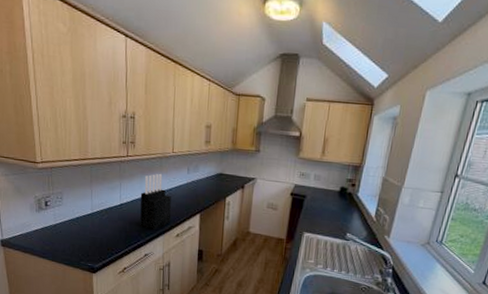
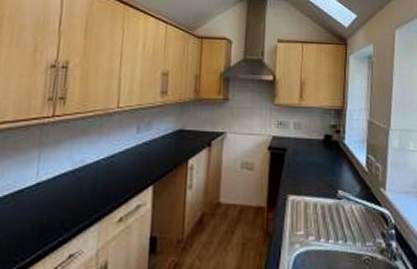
knife block: present [140,173,171,230] -> none [64,135,113,216]

